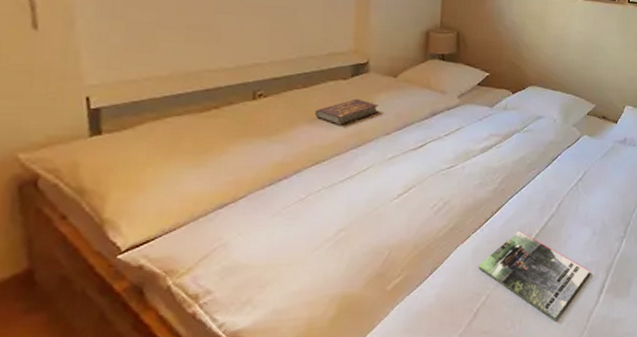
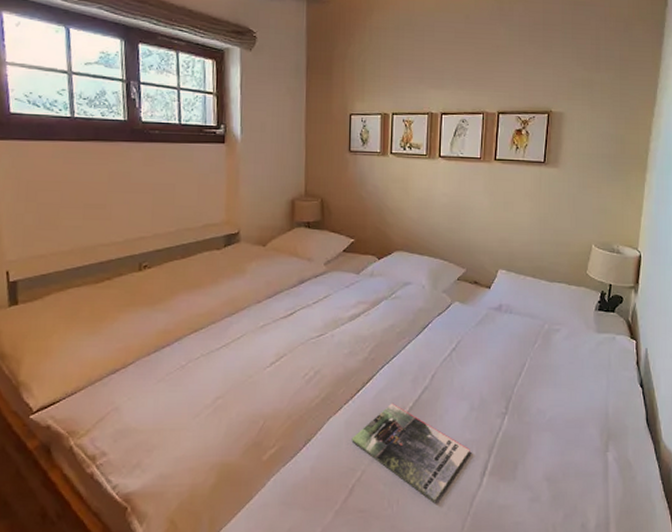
book: present [314,98,378,125] -> none [192,268,250,294]

